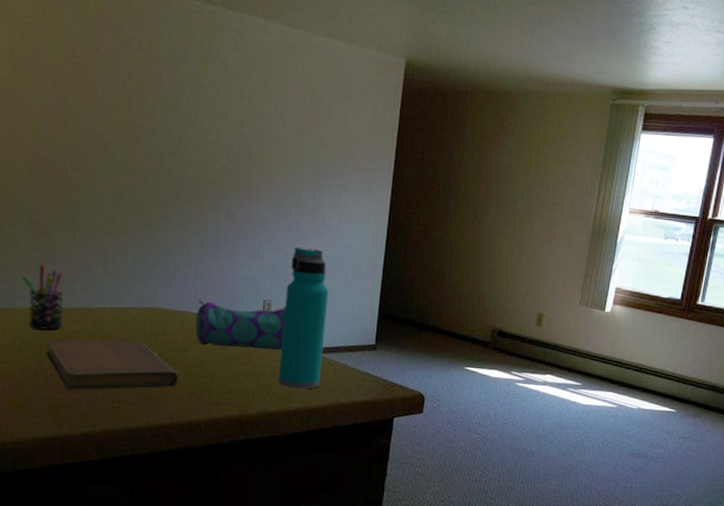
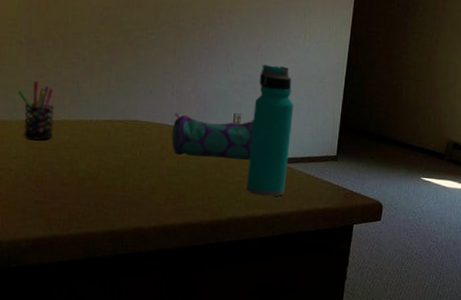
notebook: present [46,340,179,391] -> none [38,149,156,196]

